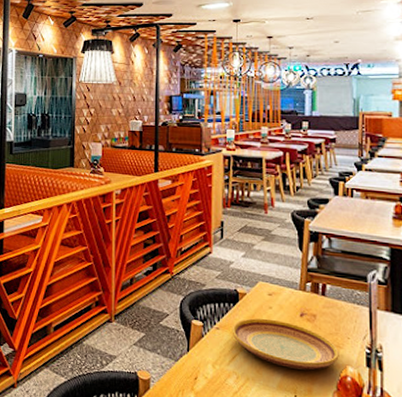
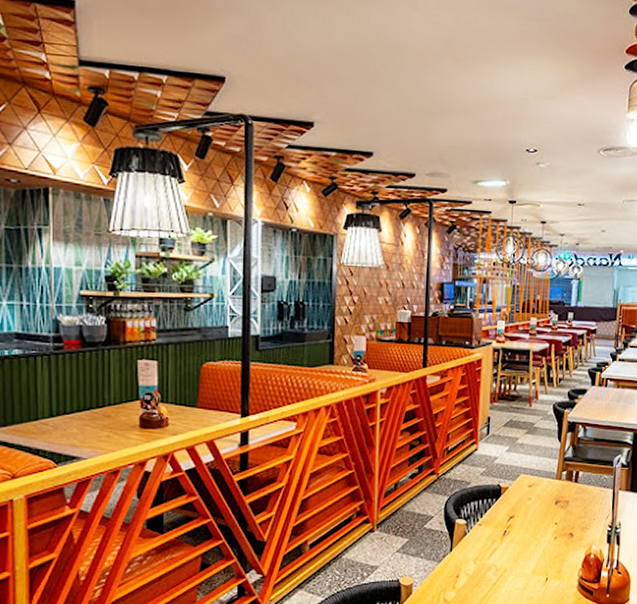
plate: present [232,318,339,370] -> none [493,509,586,554]

